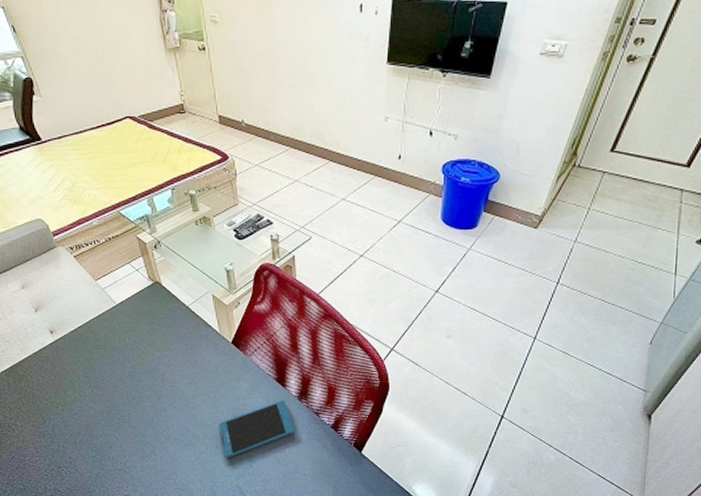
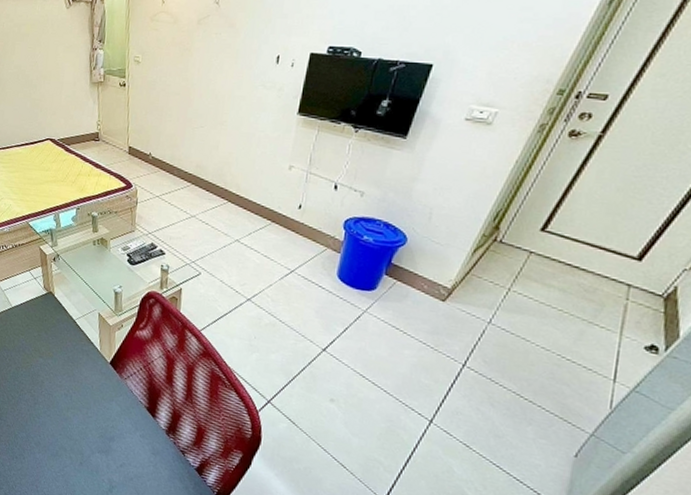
smartphone: present [219,401,294,458] -> none [85,430,159,478]

